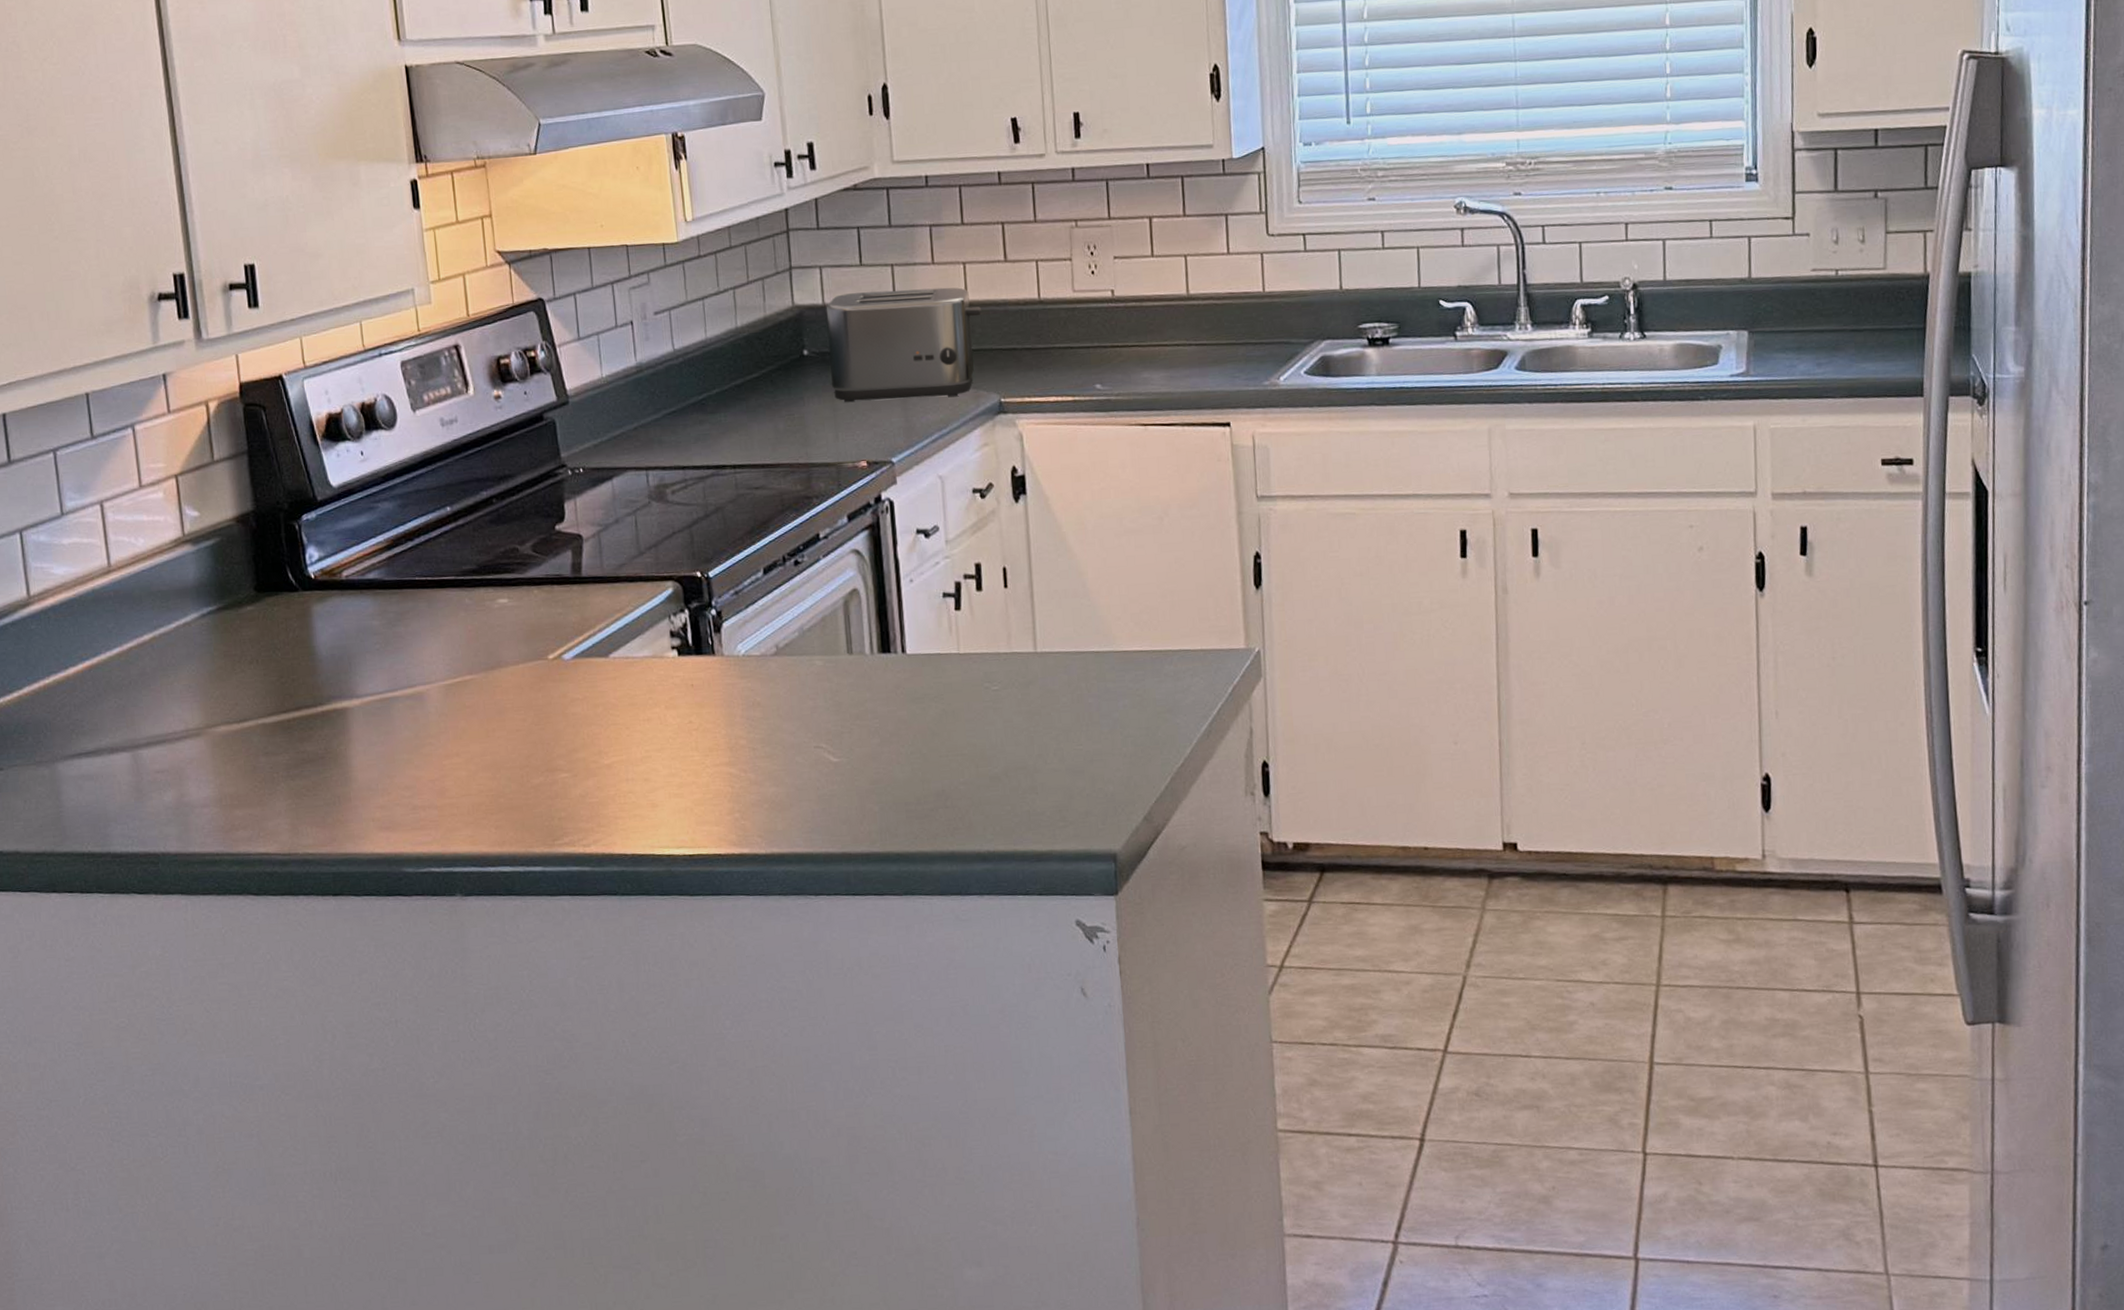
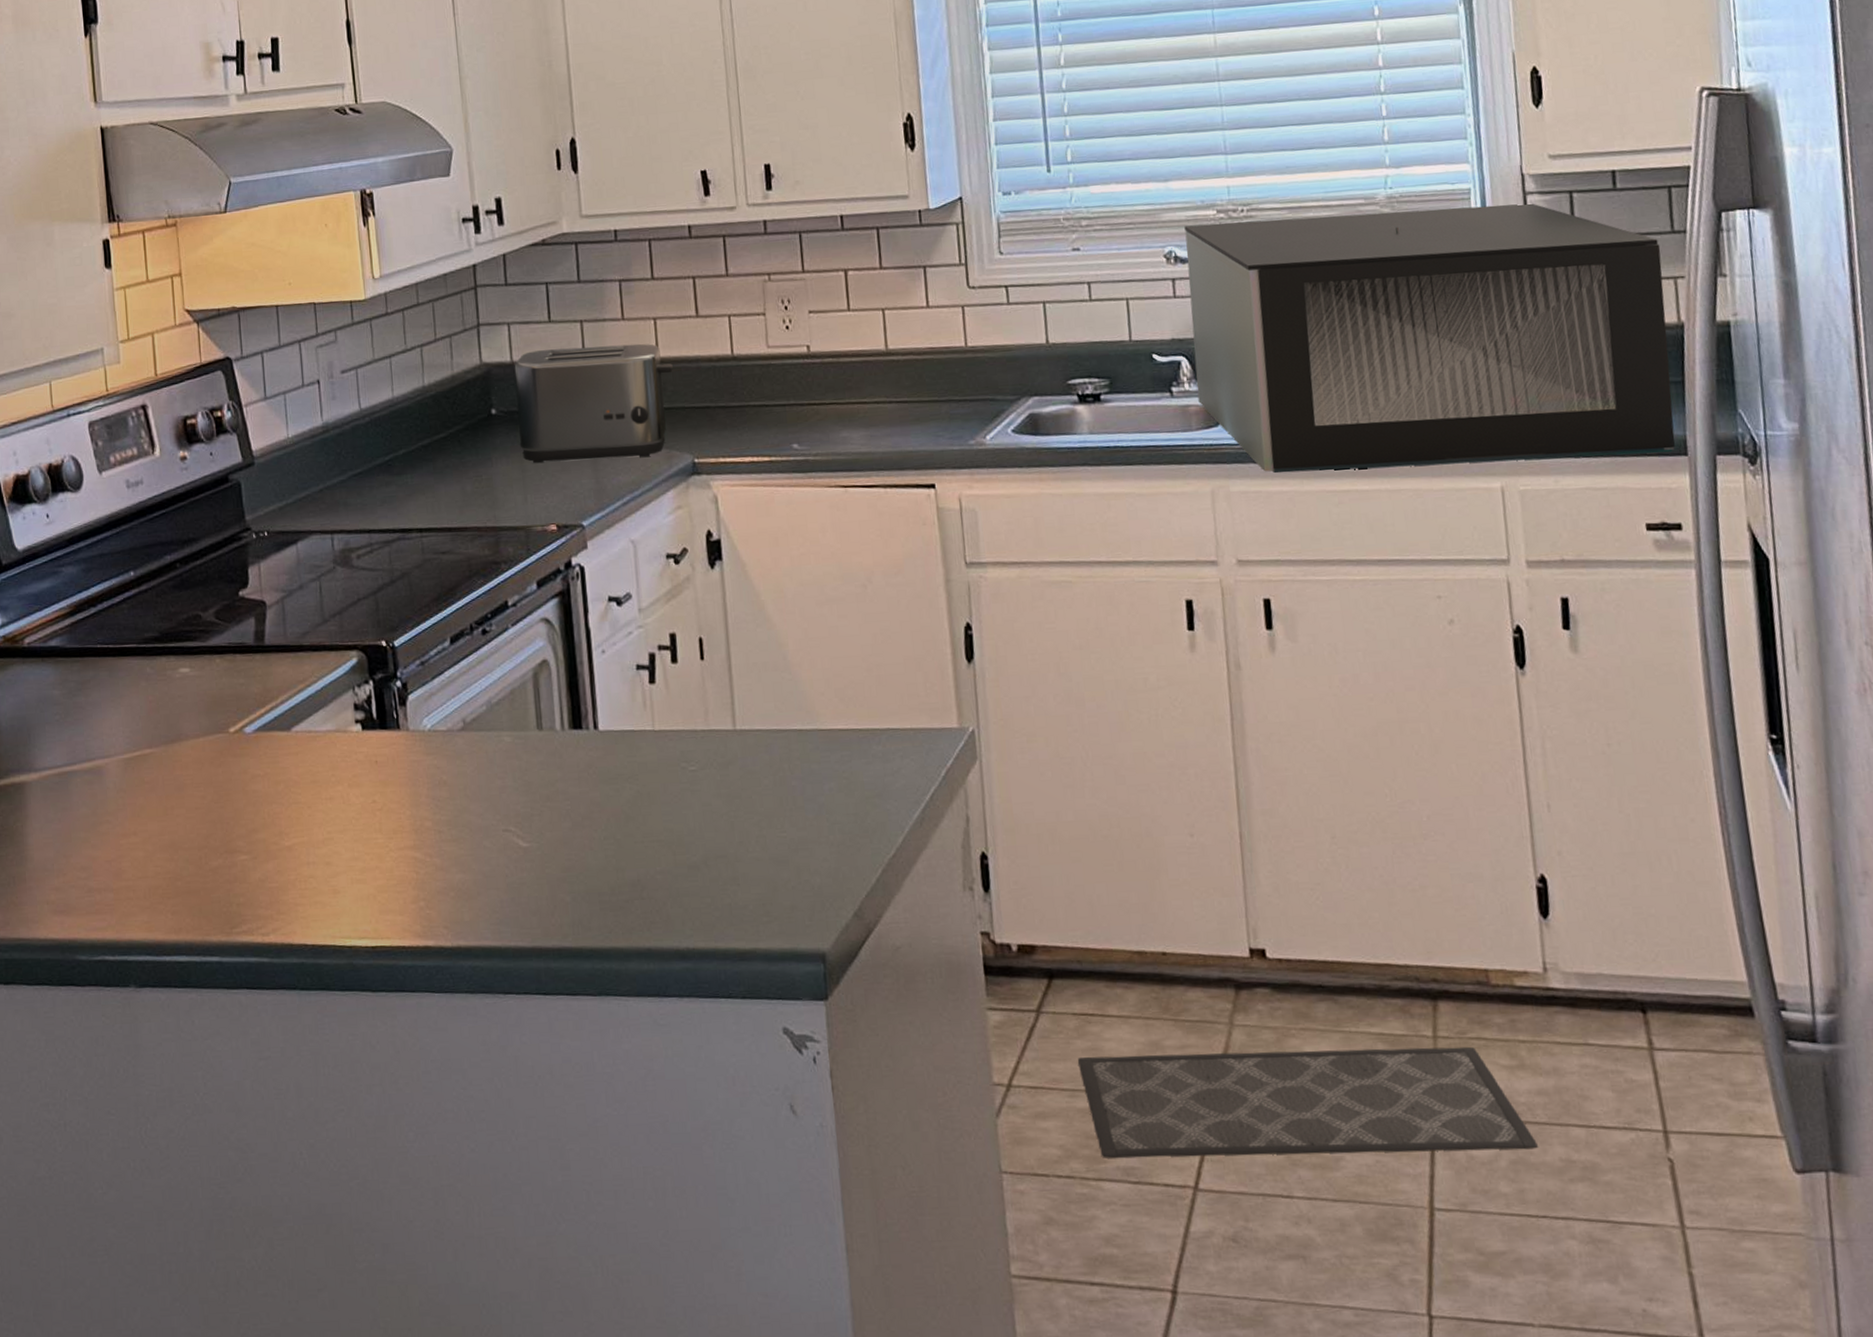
bath mat: none [1345,924,1747,1028] -> present [1078,1046,1538,1158]
microwave: none [1475,159,1914,413] -> present [1184,203,1675,474]

